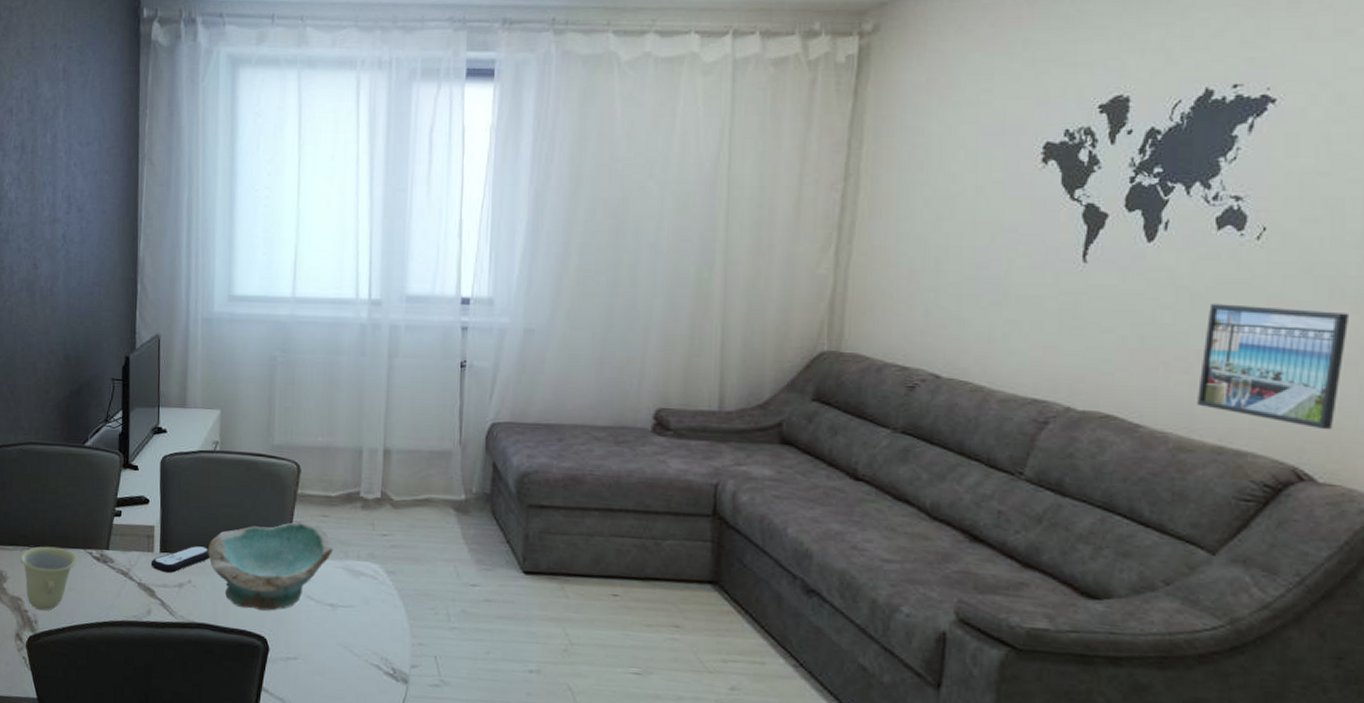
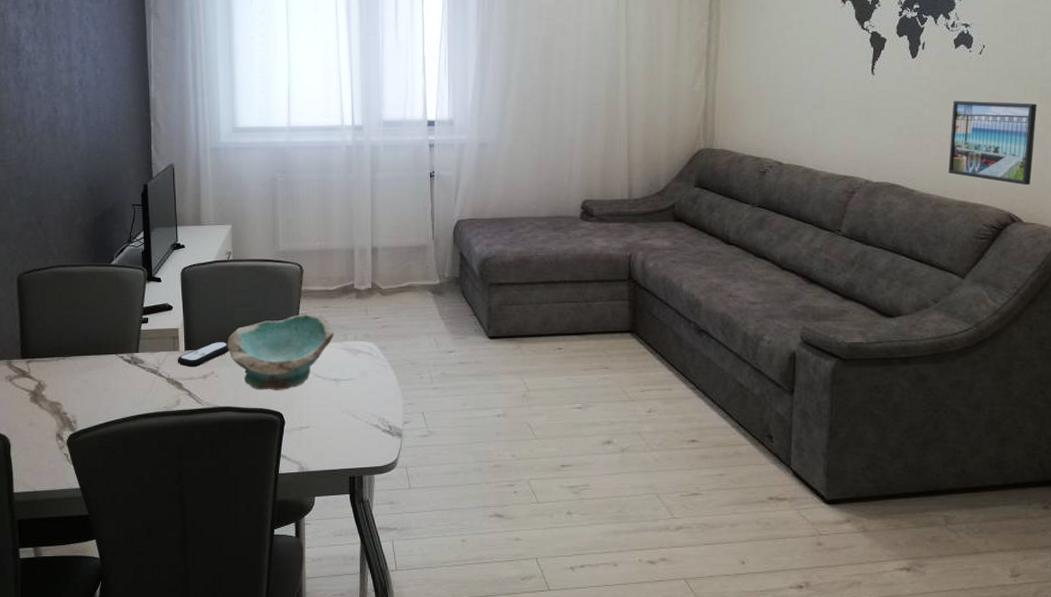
cup: present [20,546,77,611] -> none [56,355,110,412]

